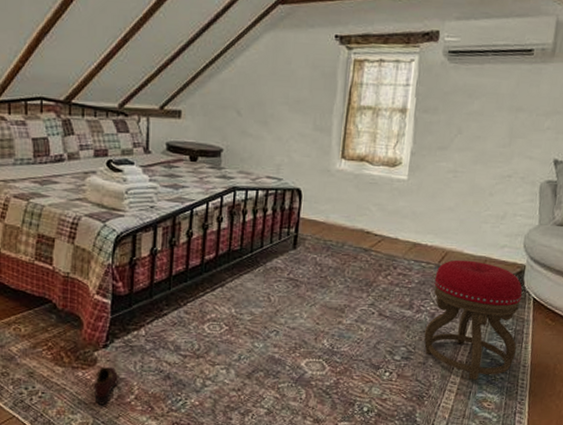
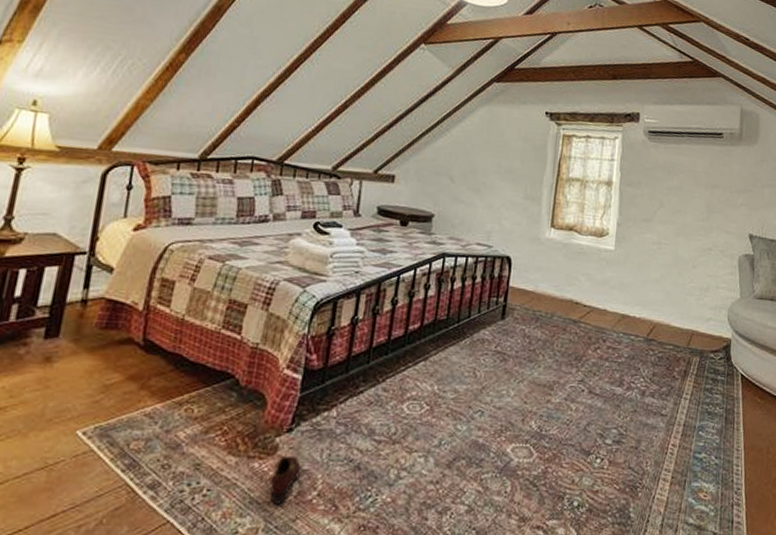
stool: present [424,259,523,380] -> none [635,332,730,466]

